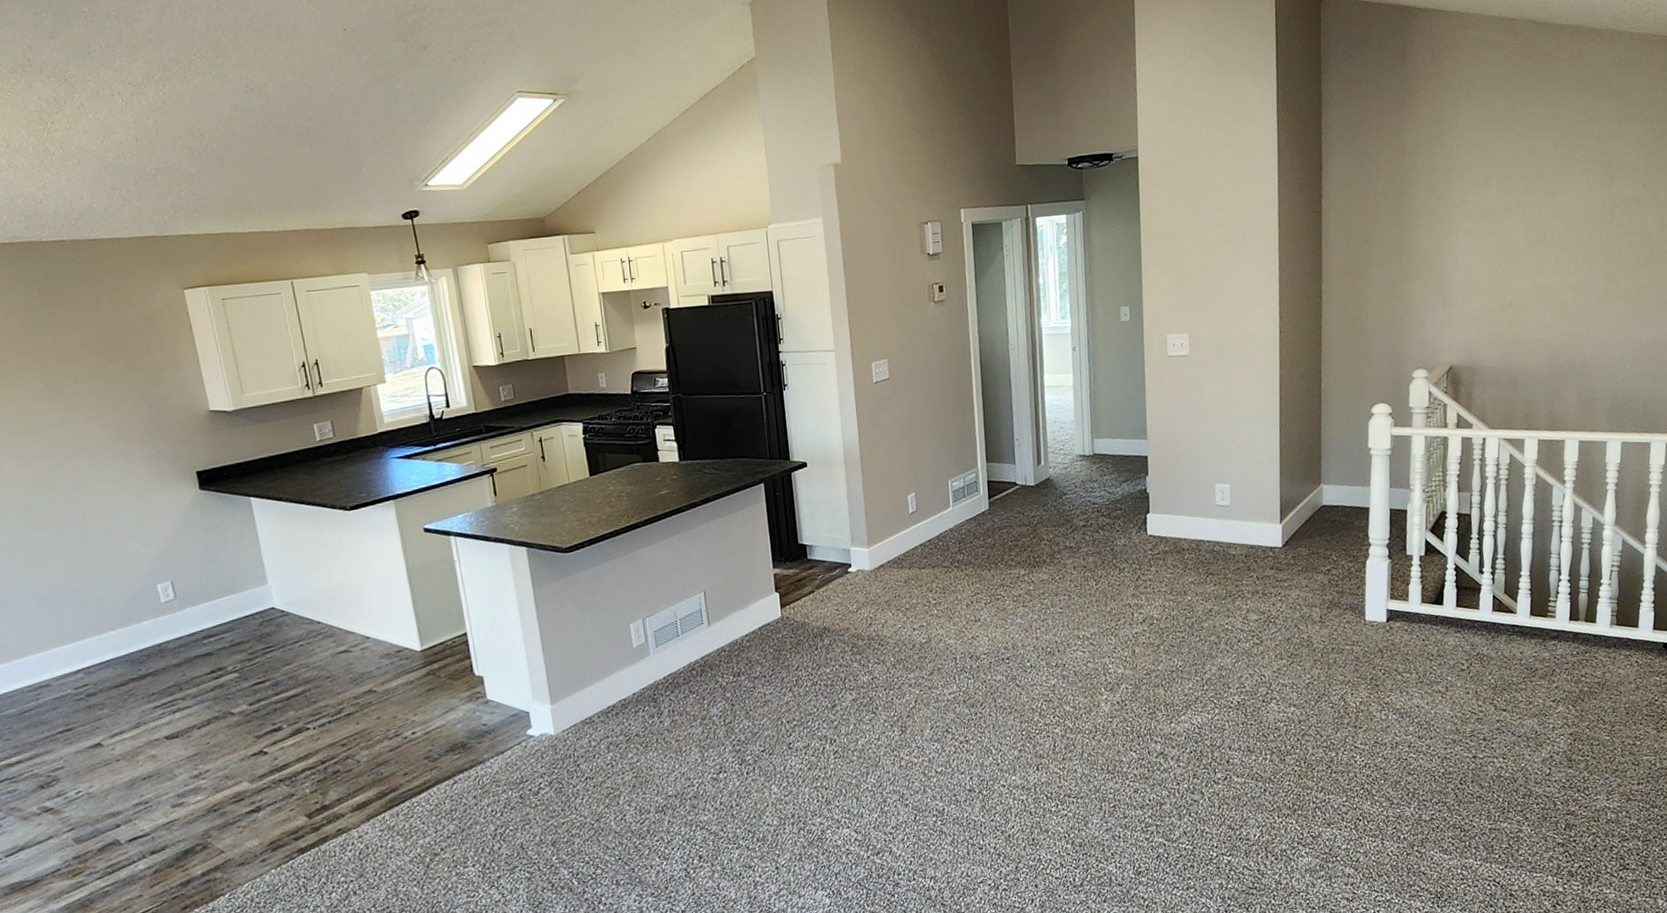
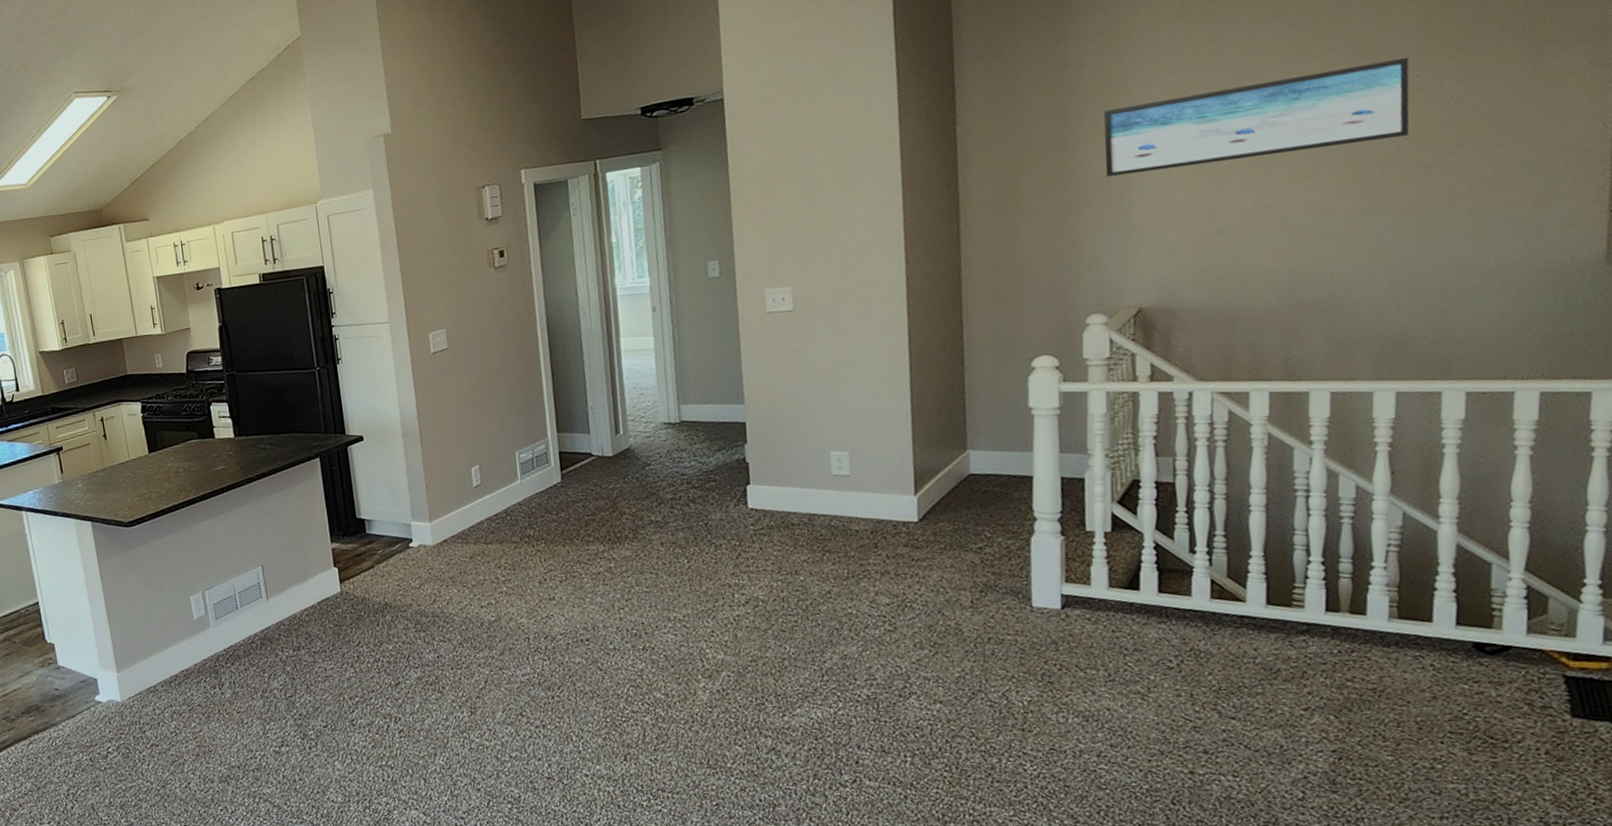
wall art: none [1430,170,1639,253] -> present [1103,57,1410,178]

